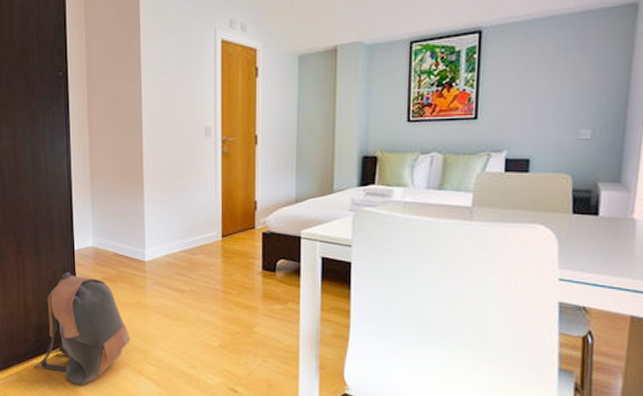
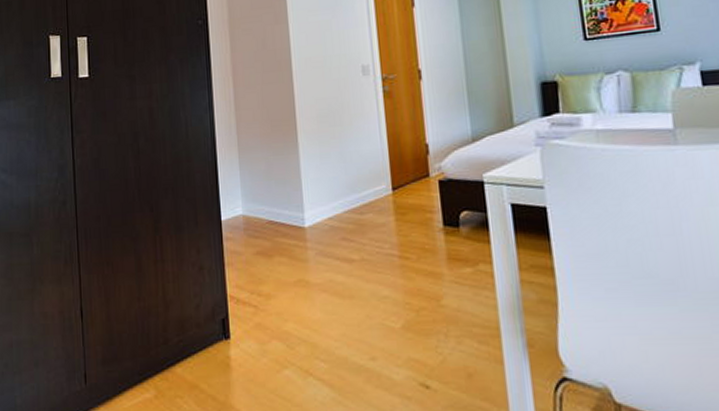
backpack: present [33,271,131,386] -> none [175,248,294,398]

